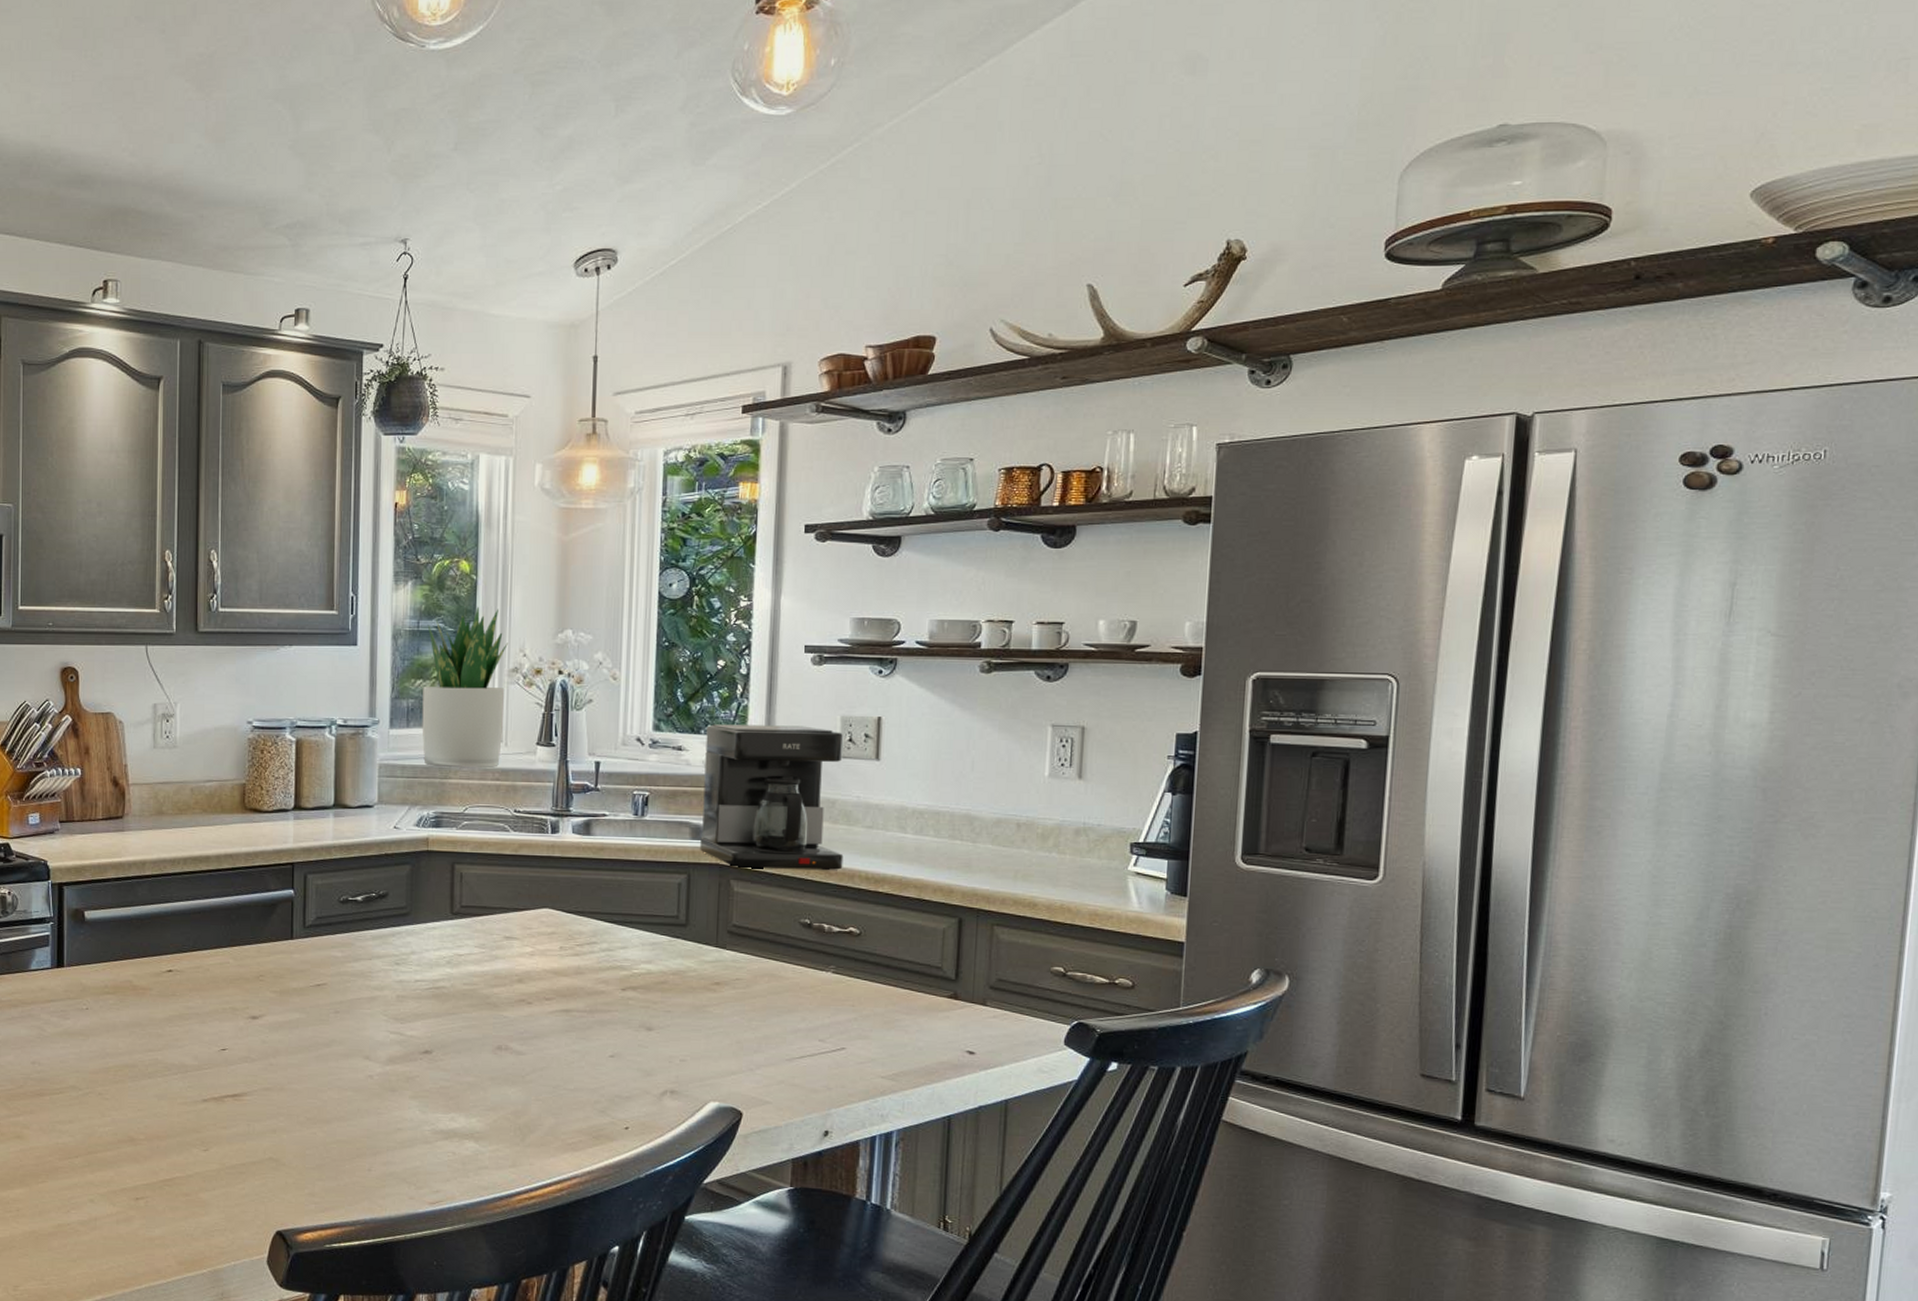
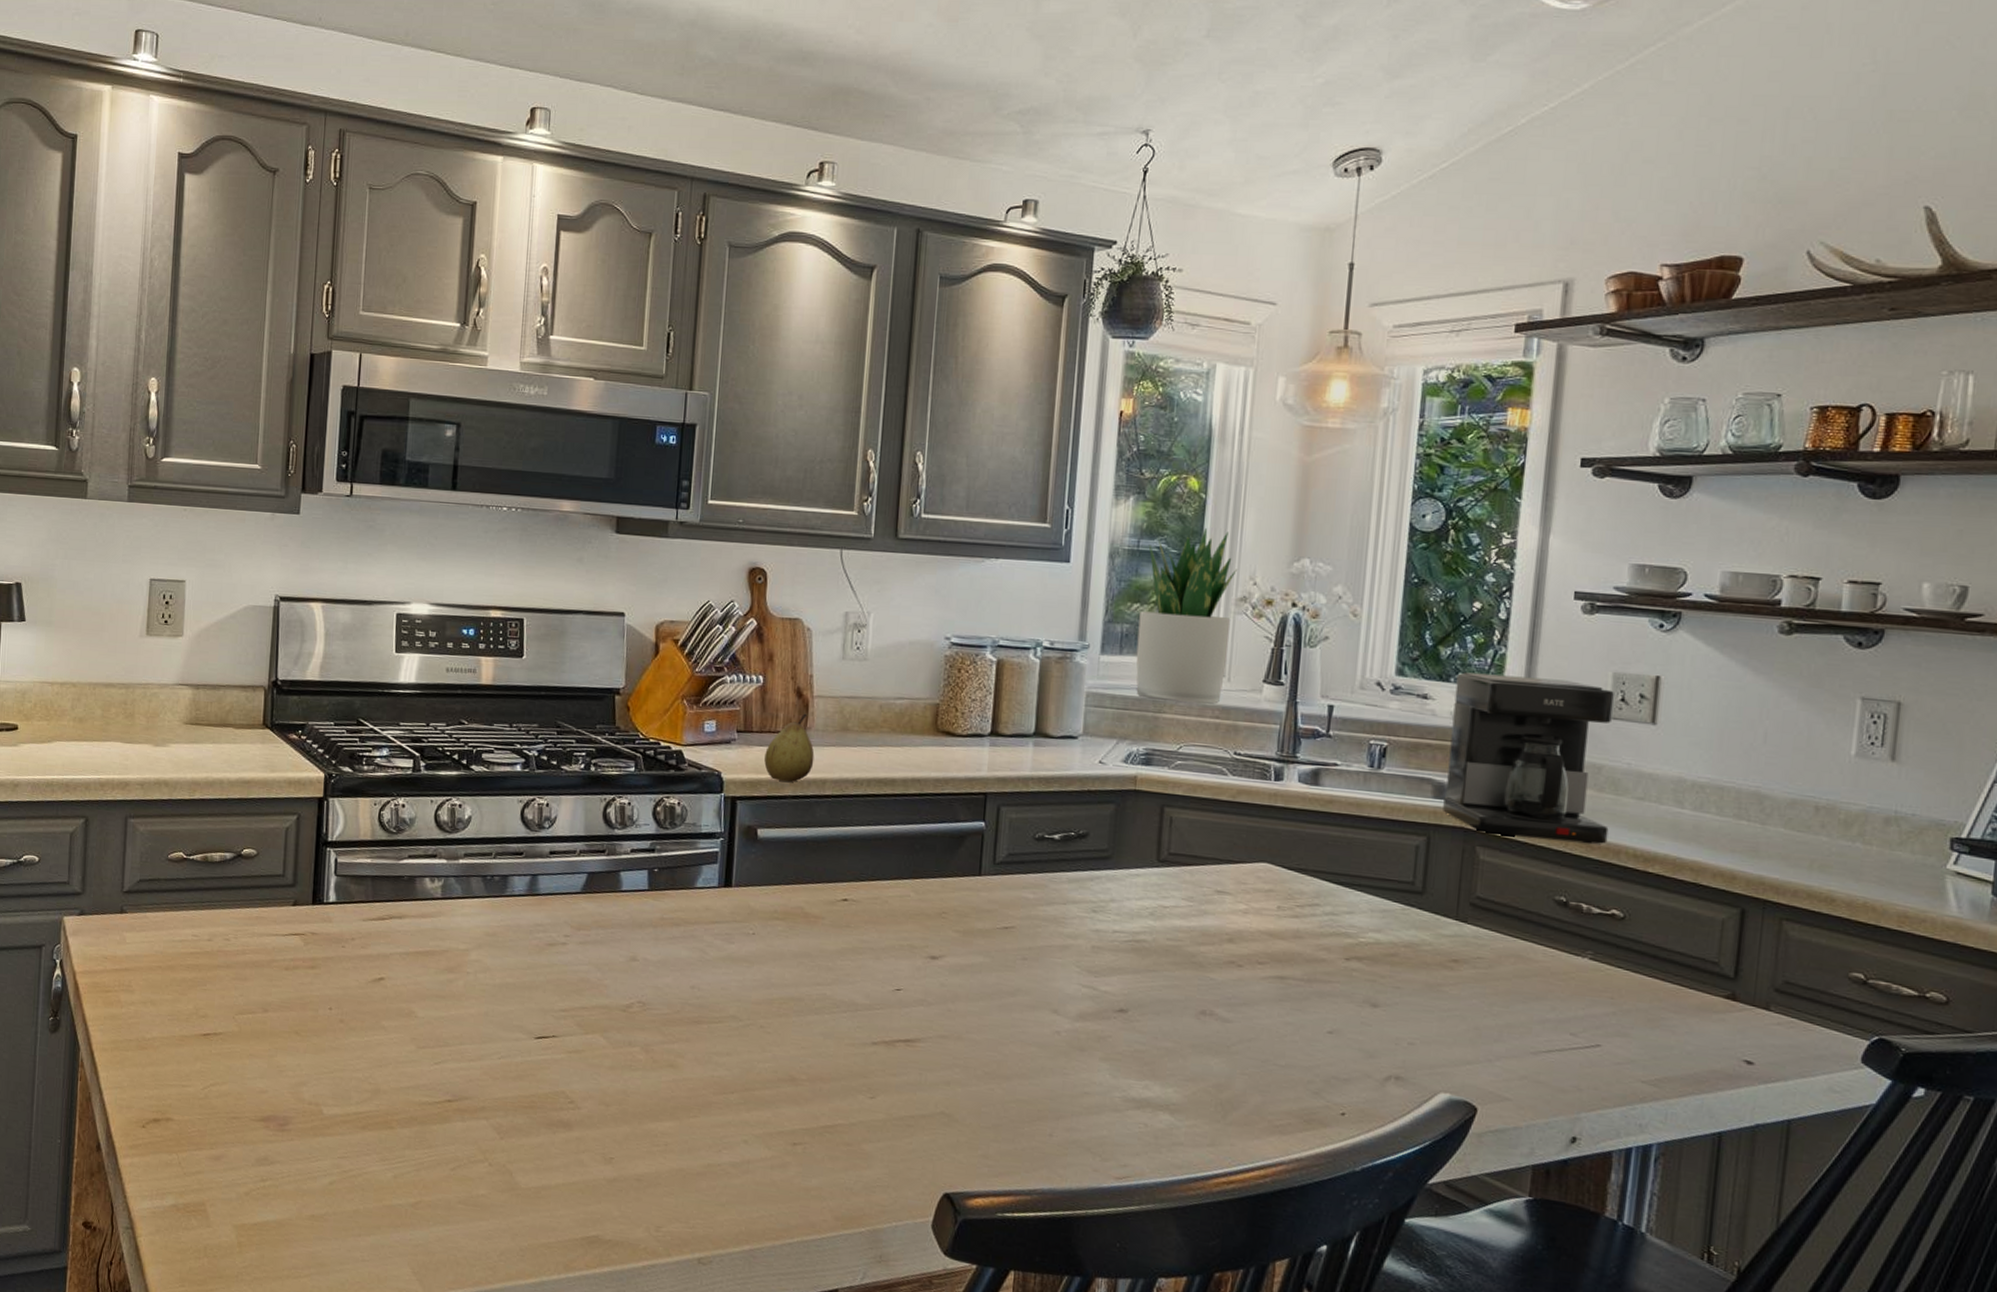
fruit: none [87,801,133,865] -> present [764,713,815,782]

